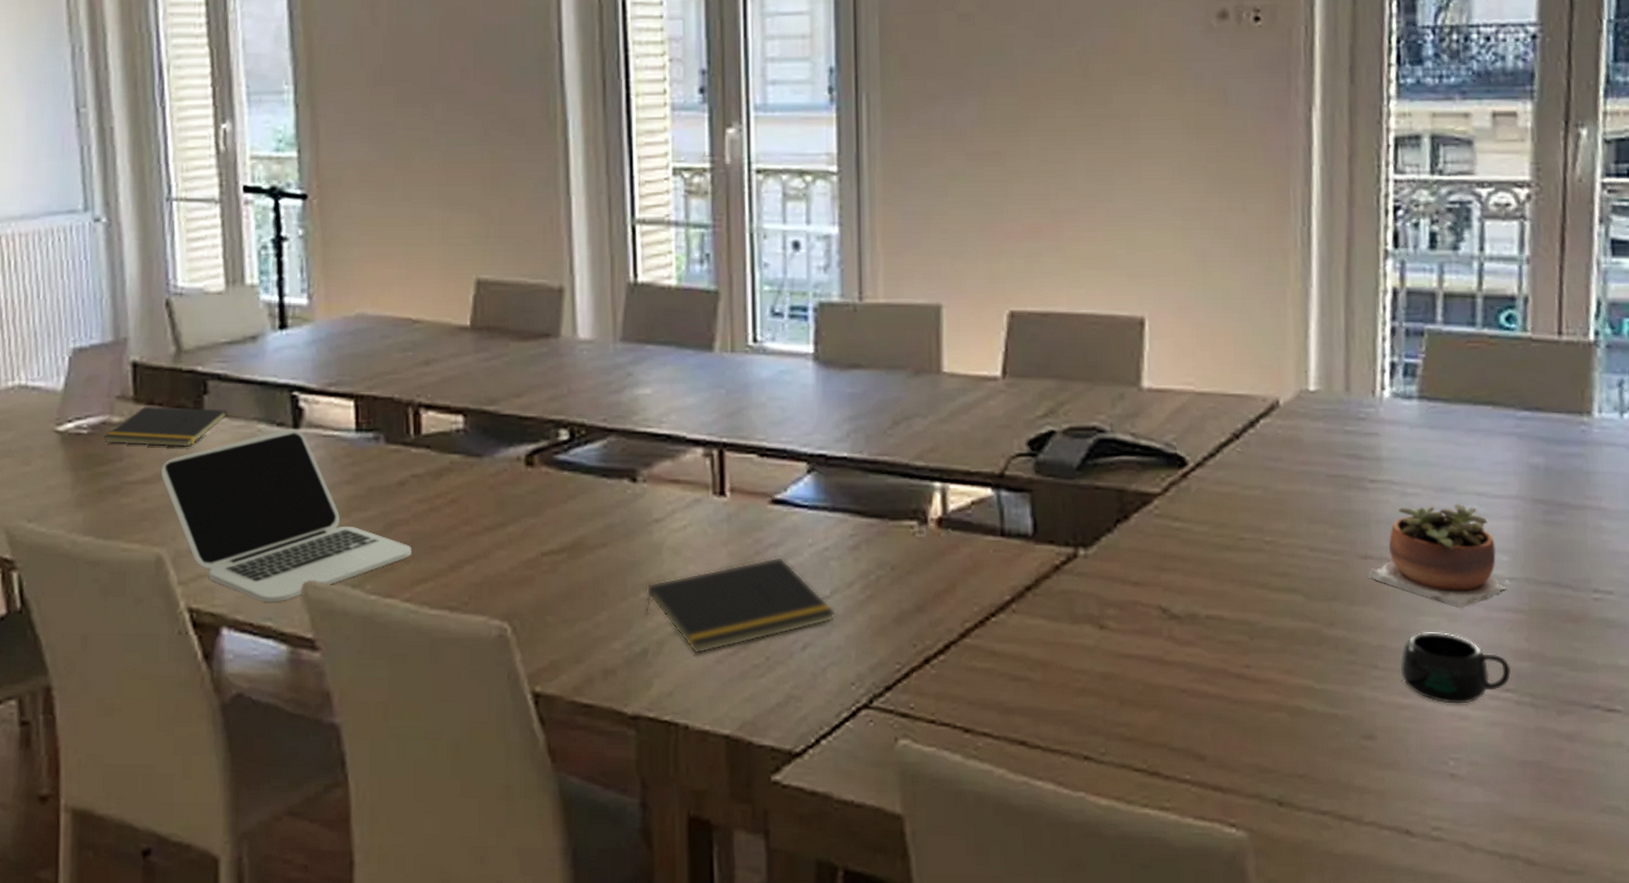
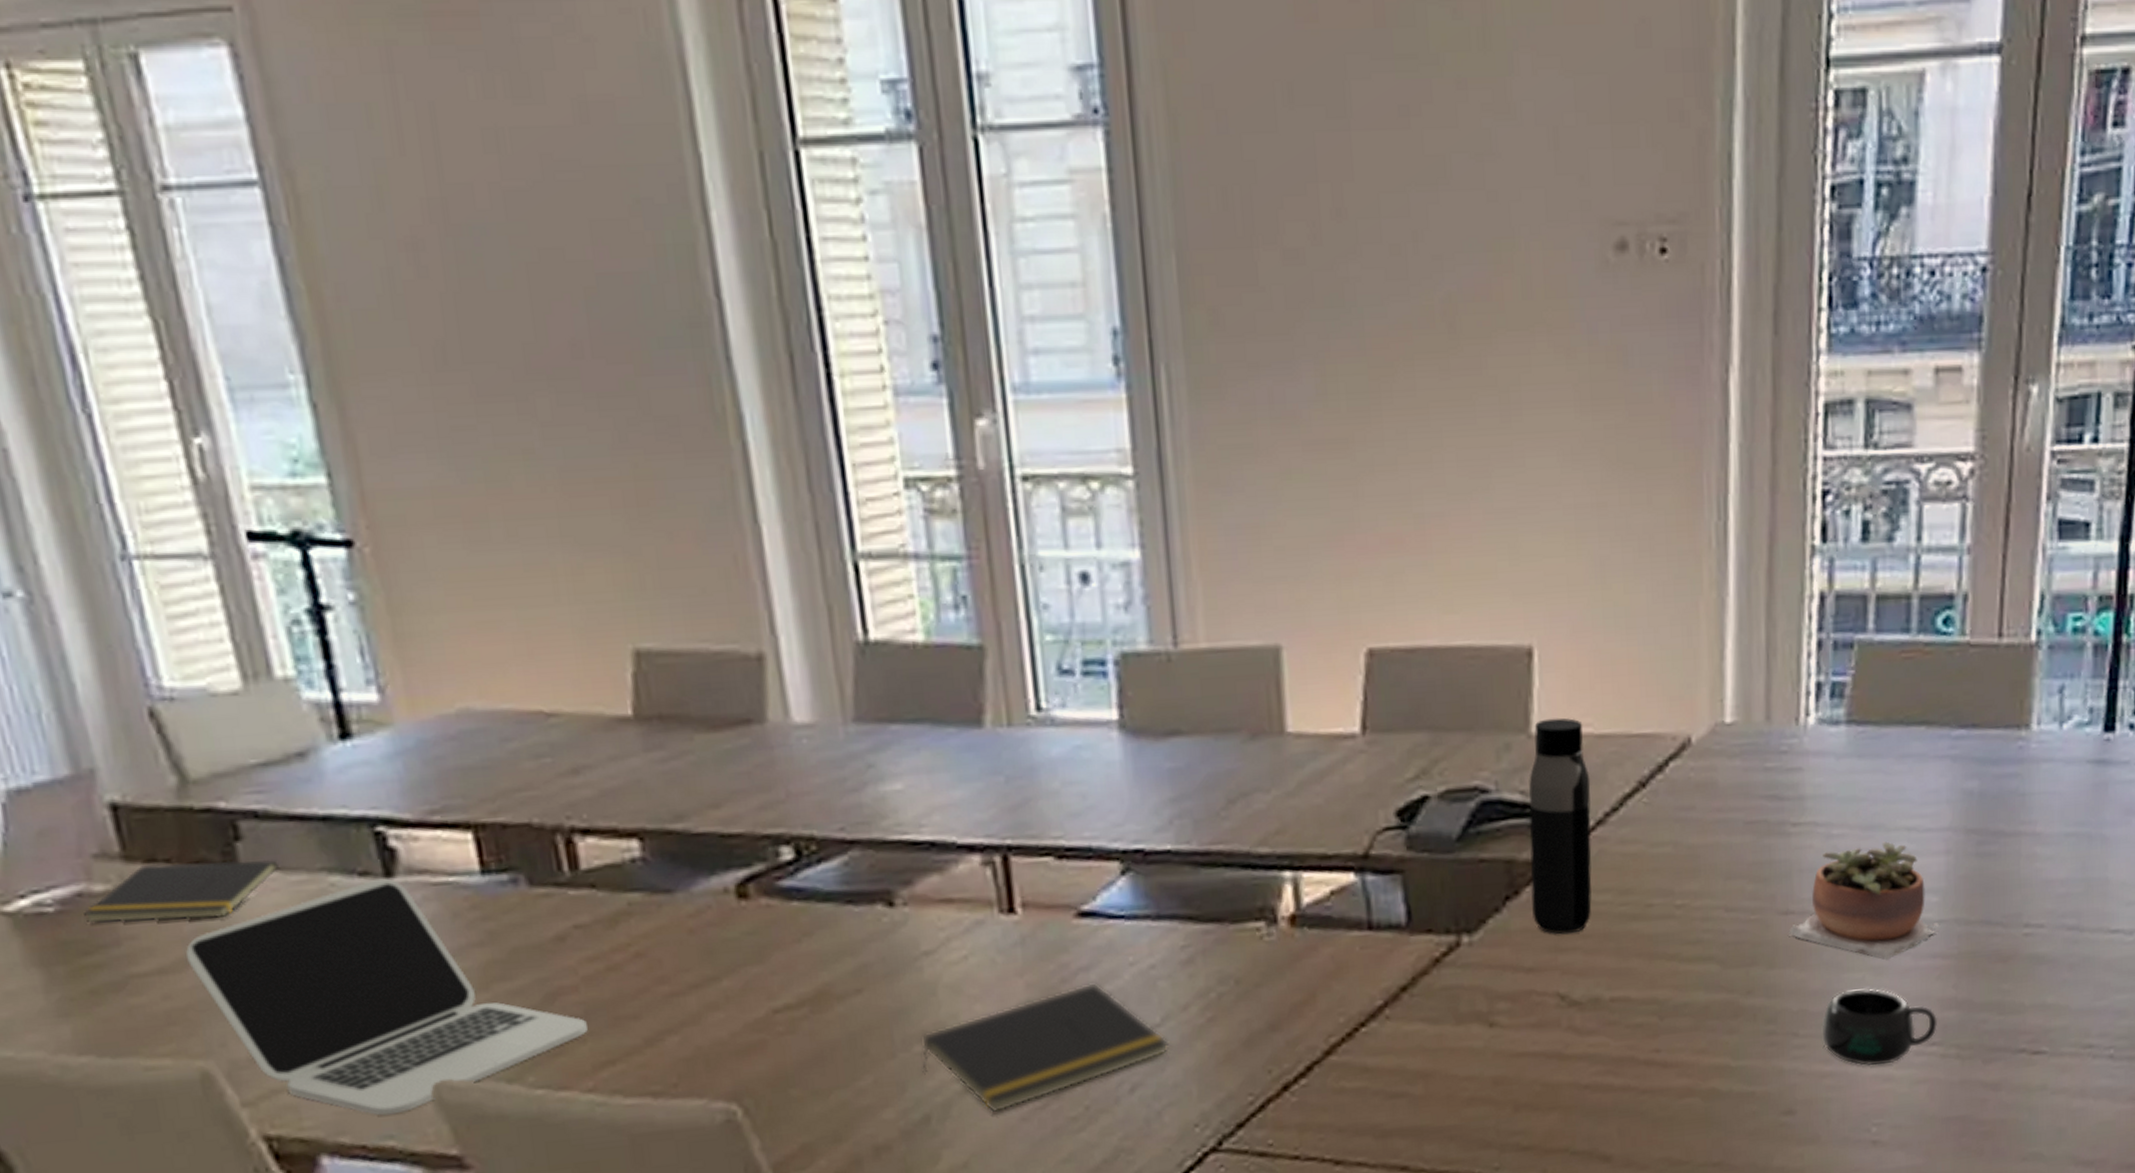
water bottle: none [1138,376,1192,556] -> present [1528,717,1592,935]

